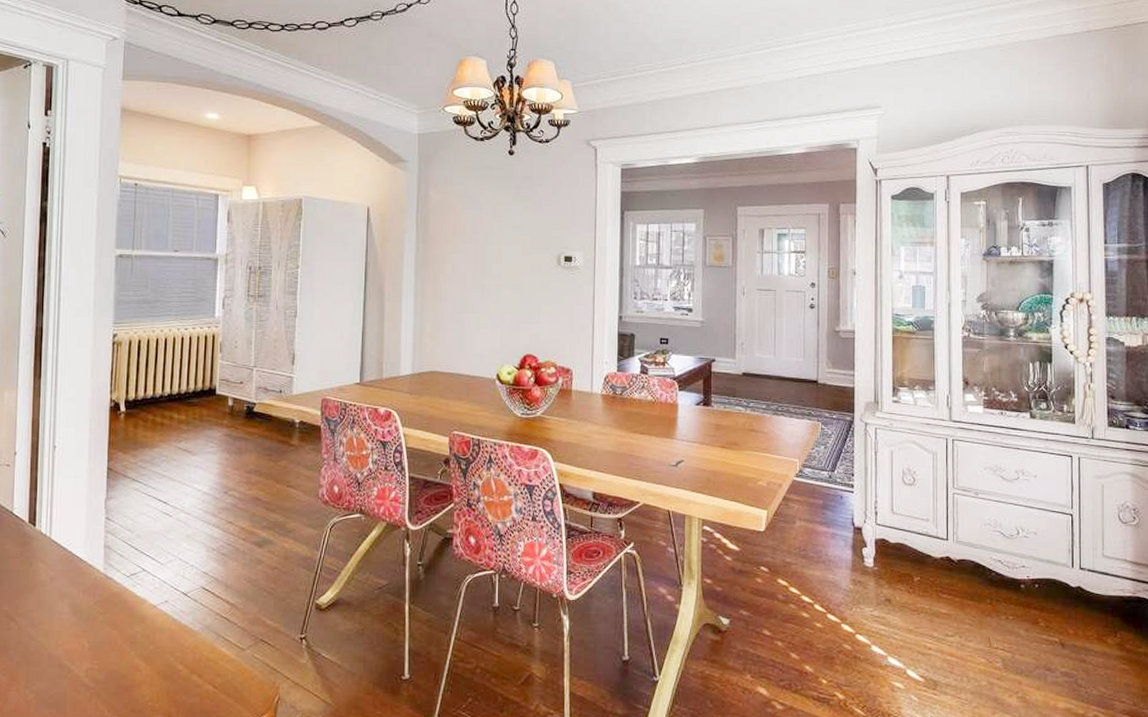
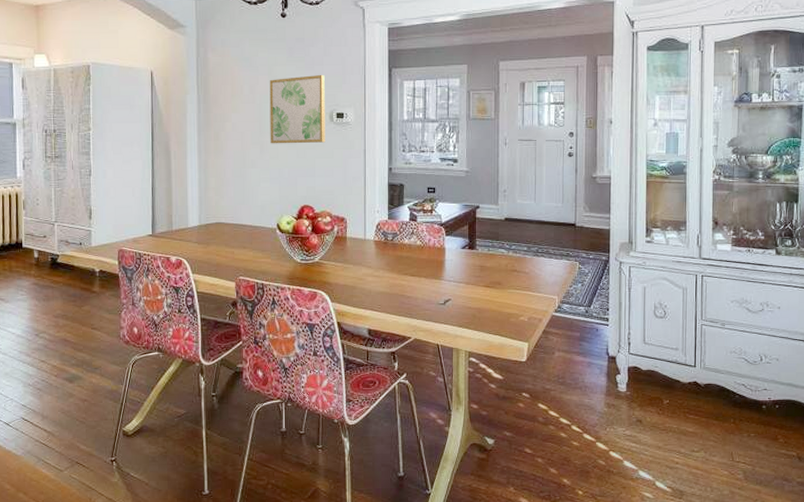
wall art: none [492,215,553,288] -> present [269,74,325,144]

